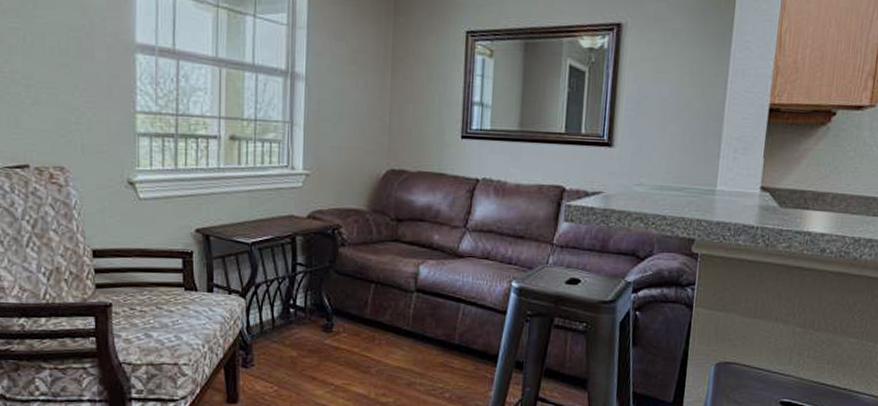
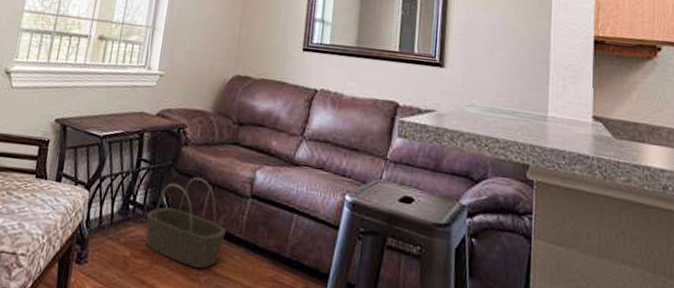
basket: none [310,277,393,362] -> present [146,177,226,269]

